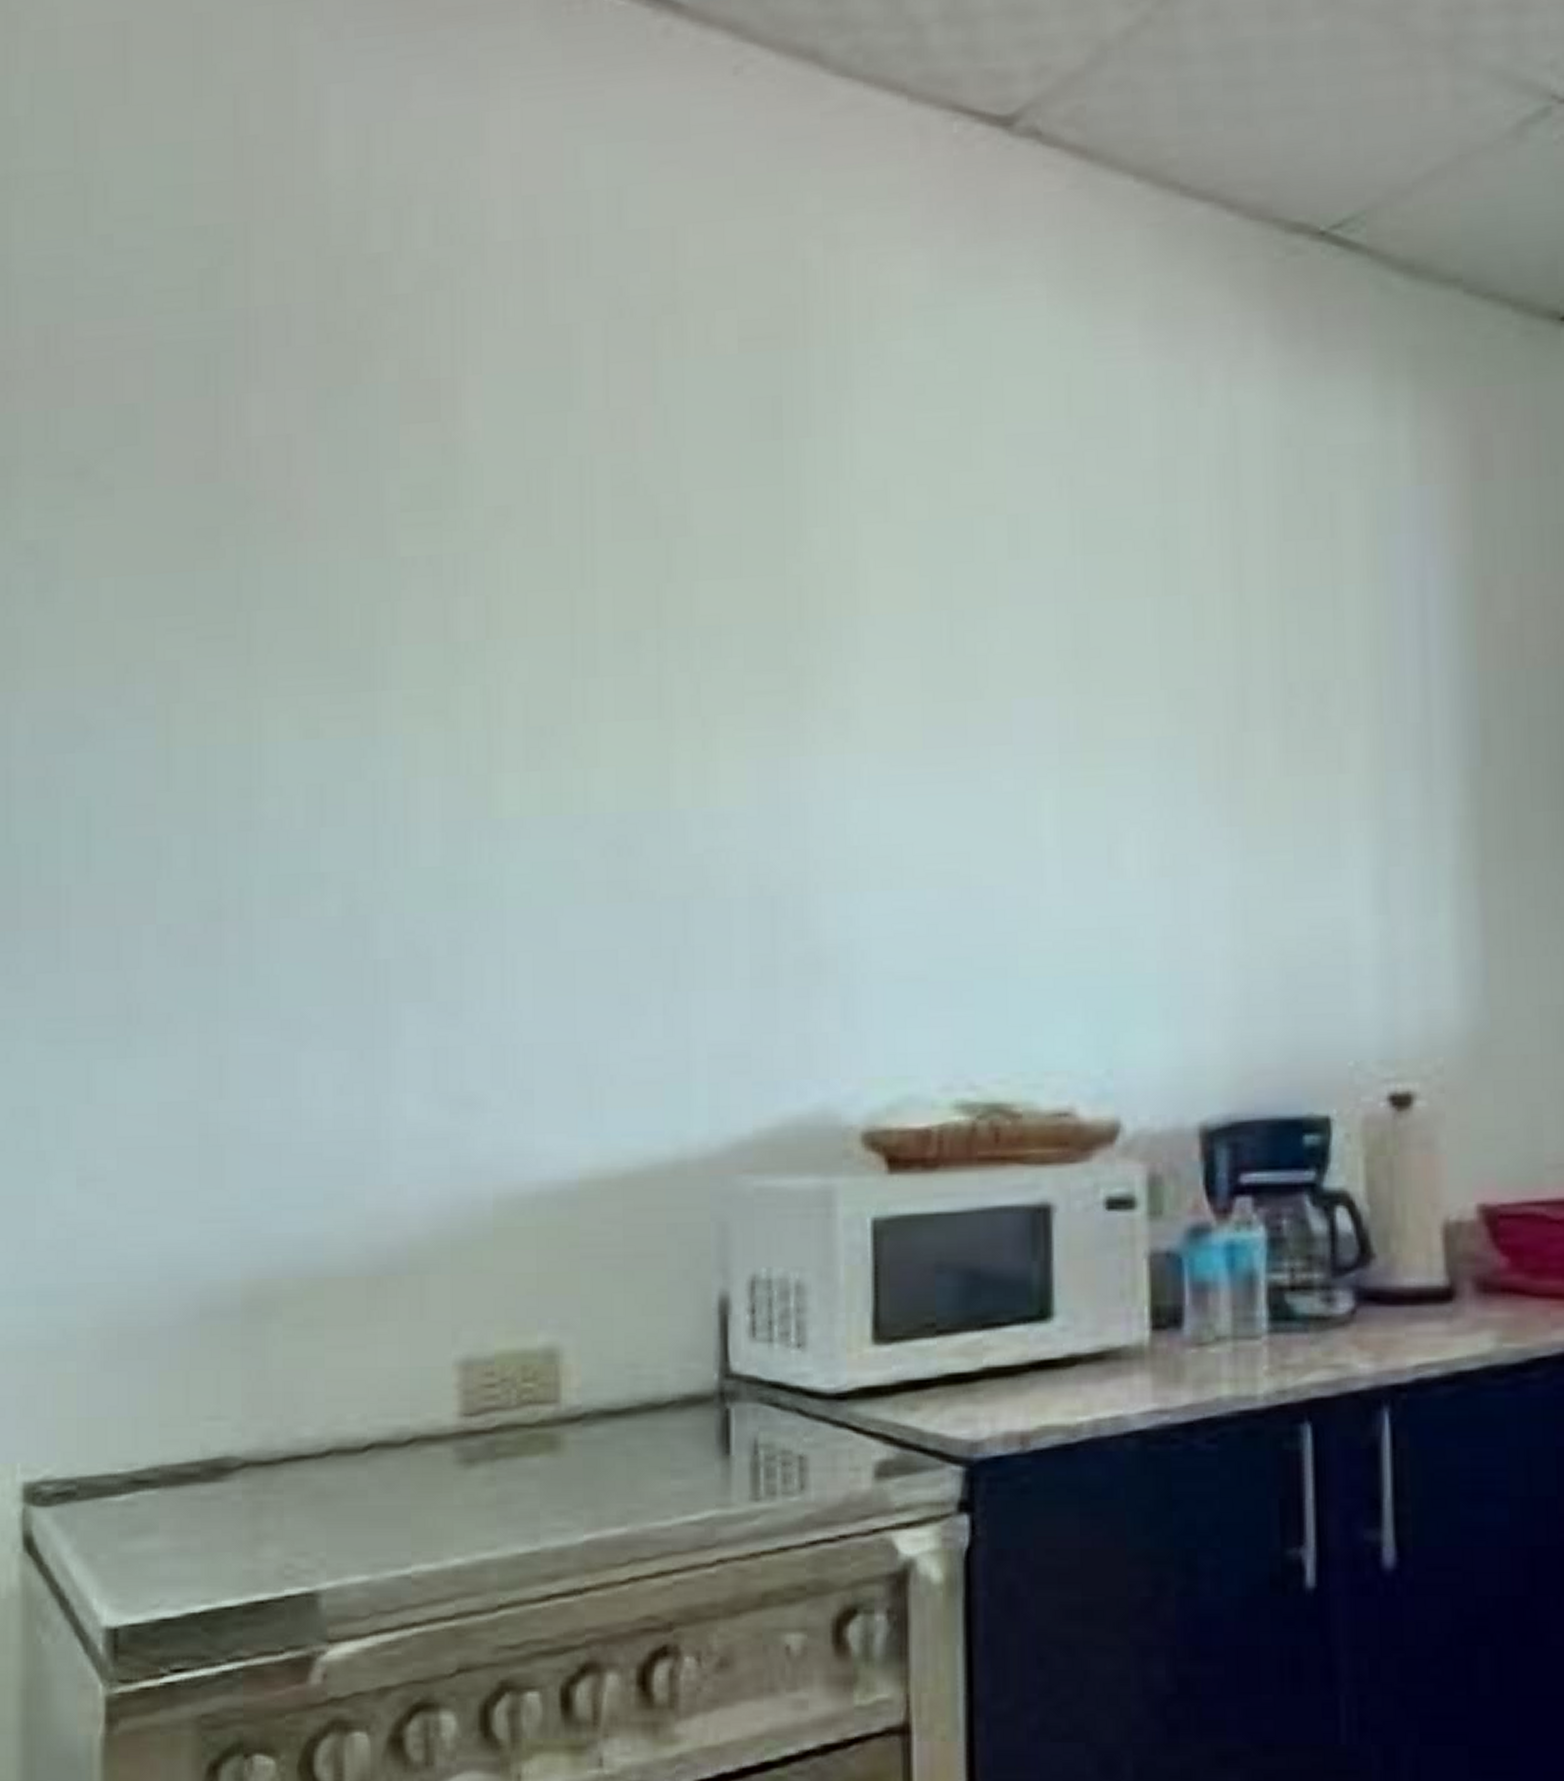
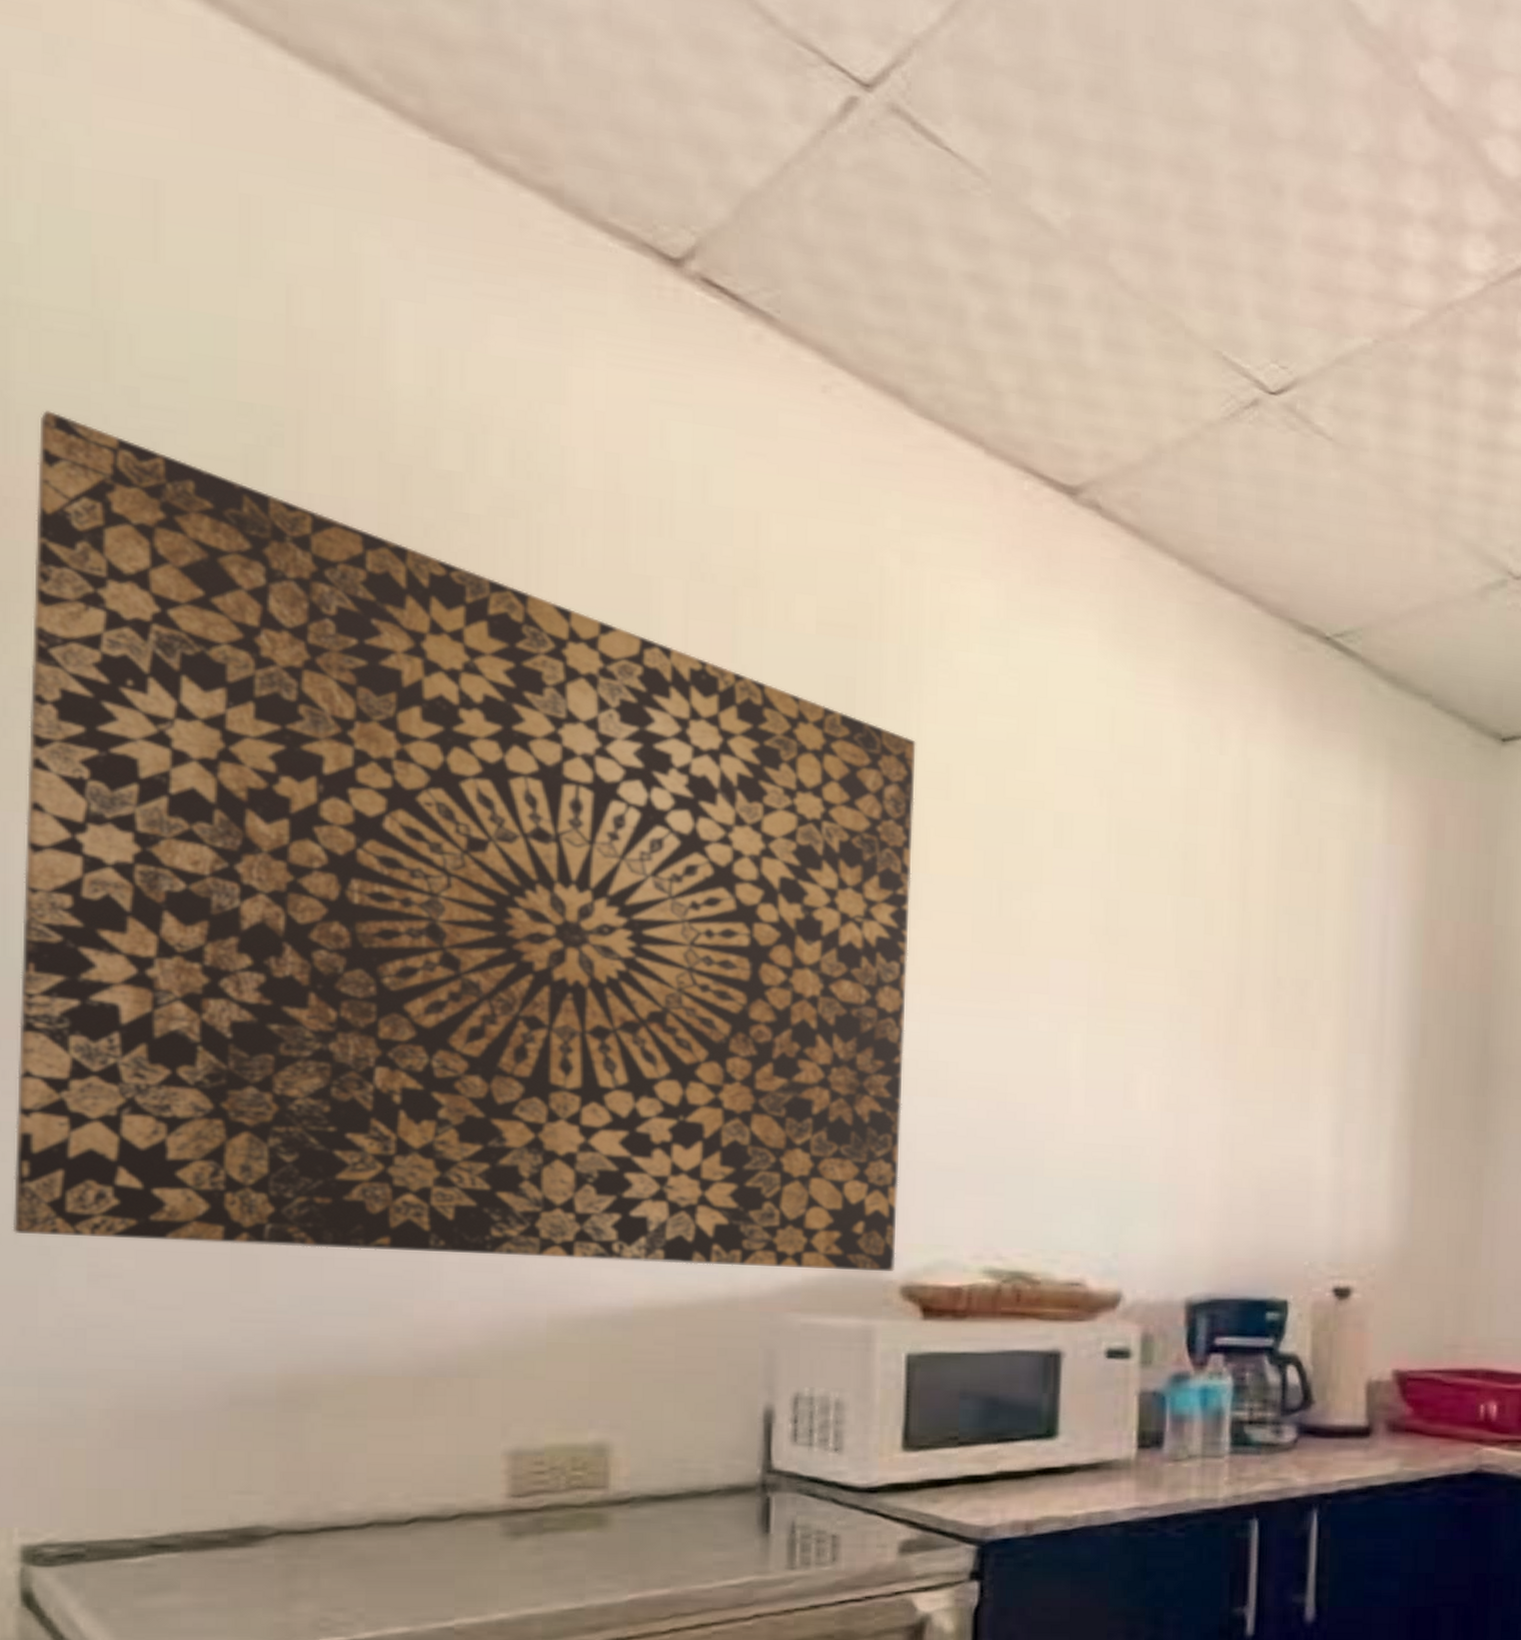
wall art: none [14,276,855,1139] -> present [12,410,916,1272]

